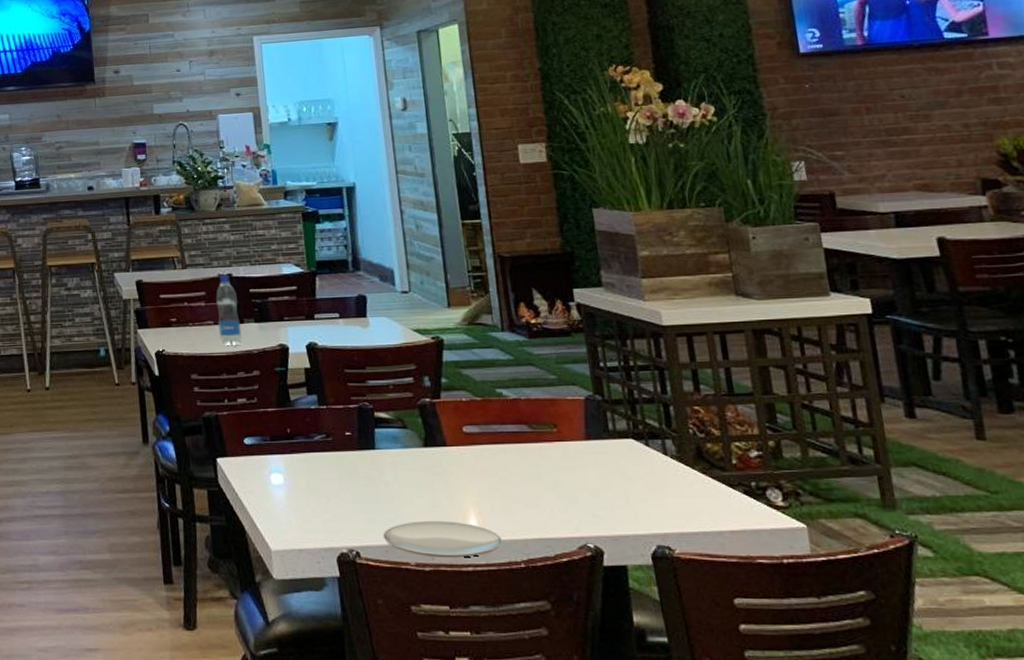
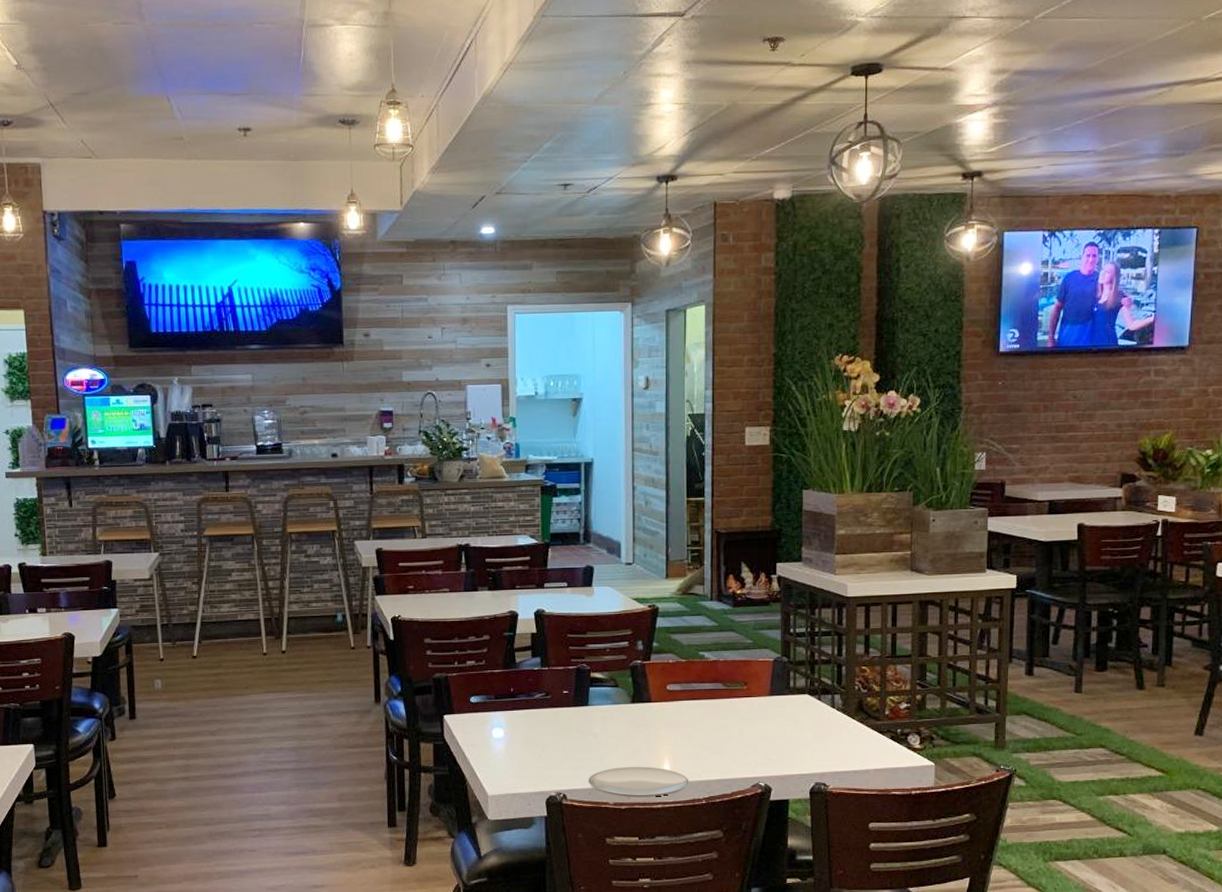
bottle: present [216,274,242,346] -> none [453,544,475,613]

